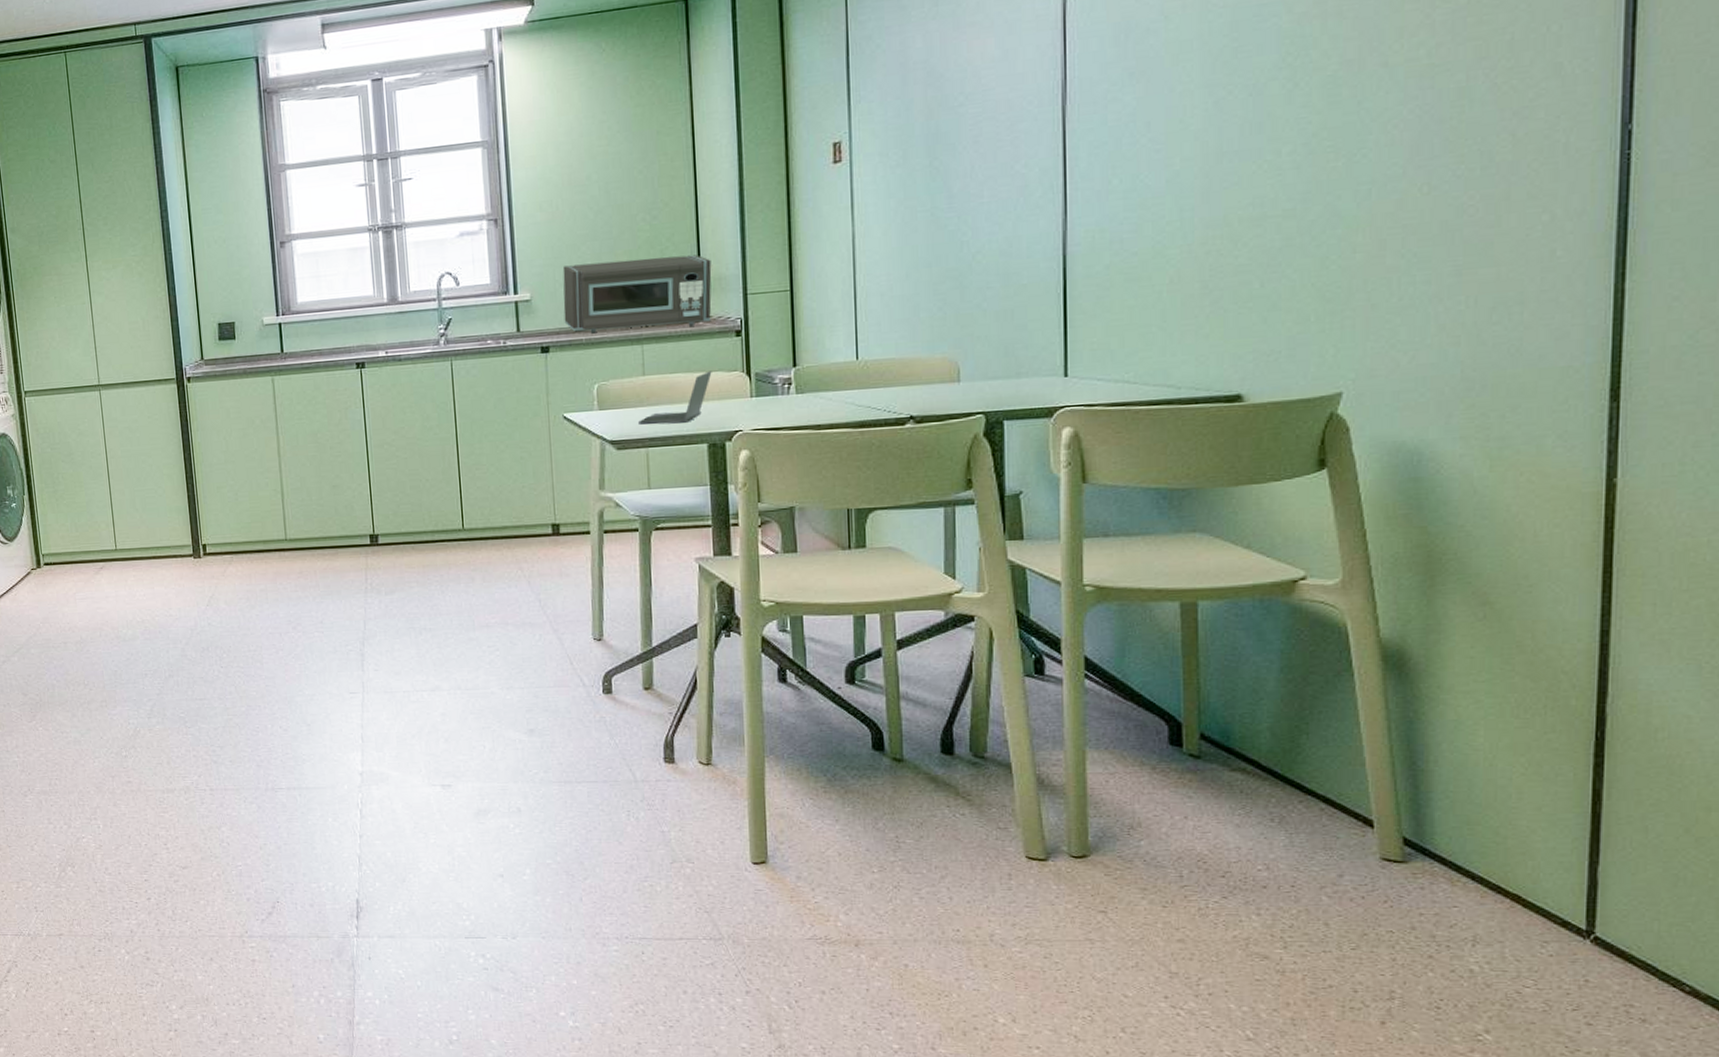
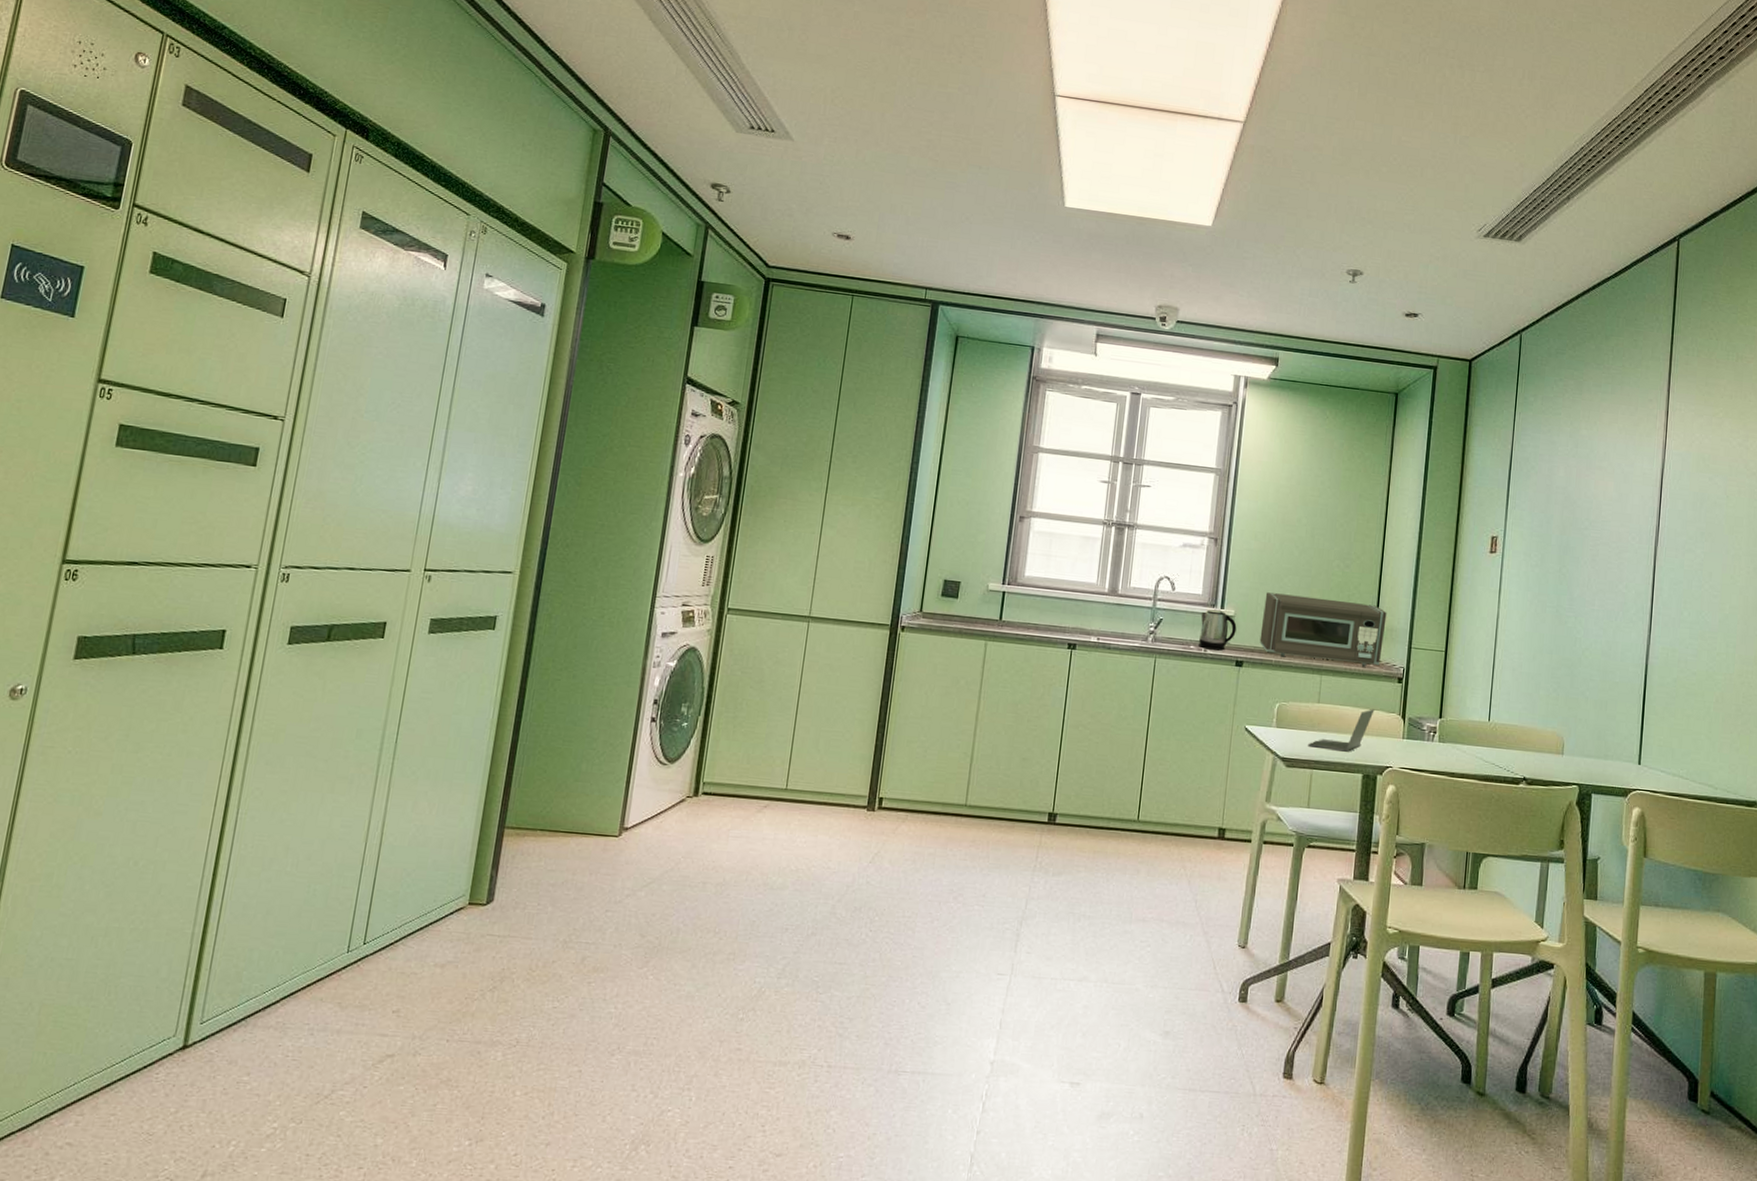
kettle: none [493,296,536,342] -> present [1198,609,1237,652]

